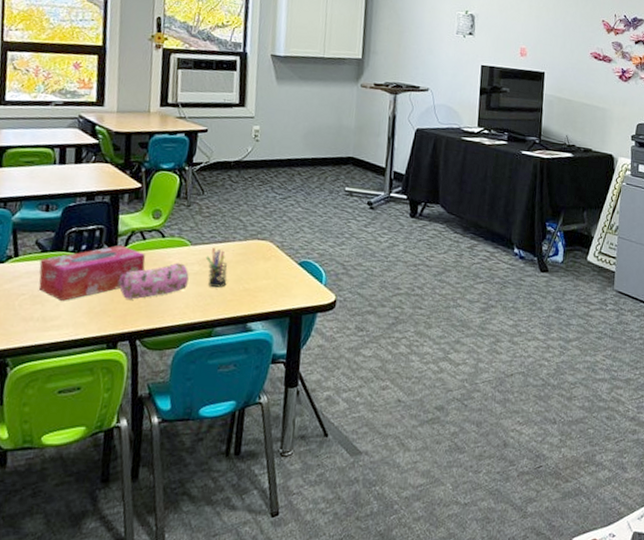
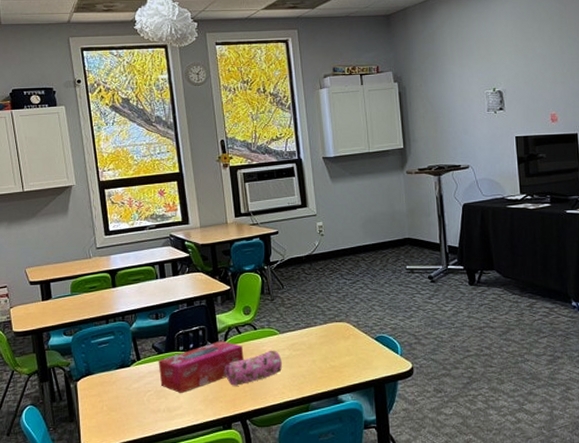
pen holder: present [205,248,228,288] -> none [293,334,315,368]

